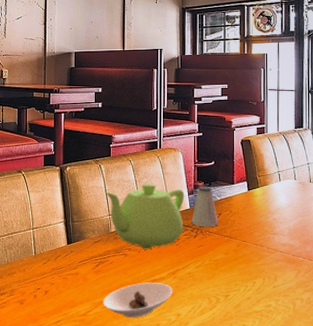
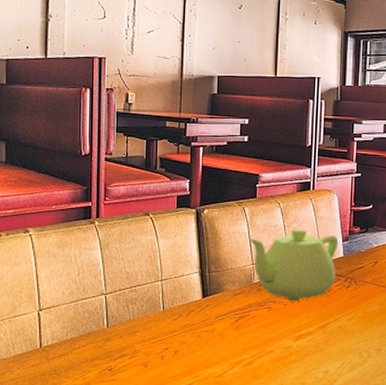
saucer: present [103,282,172,319] -> none [242,338,321,378]
saltshaker: present [191,185,218,227] -> none [345,231,374,277]

